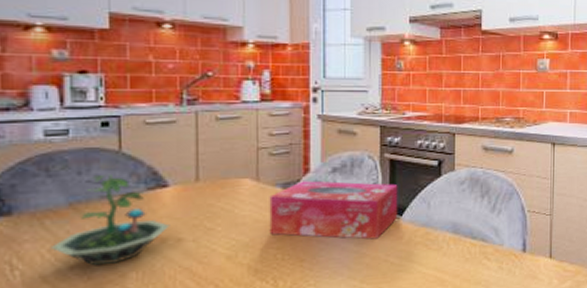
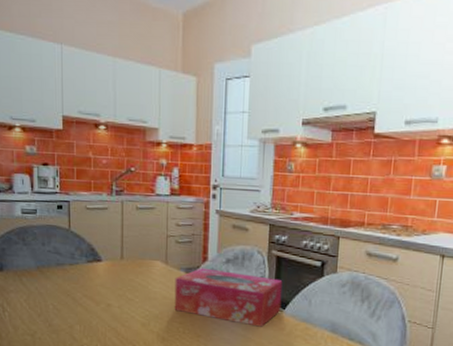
terrarium: present [50,175,170,266] -> none [26,247,103,317]

